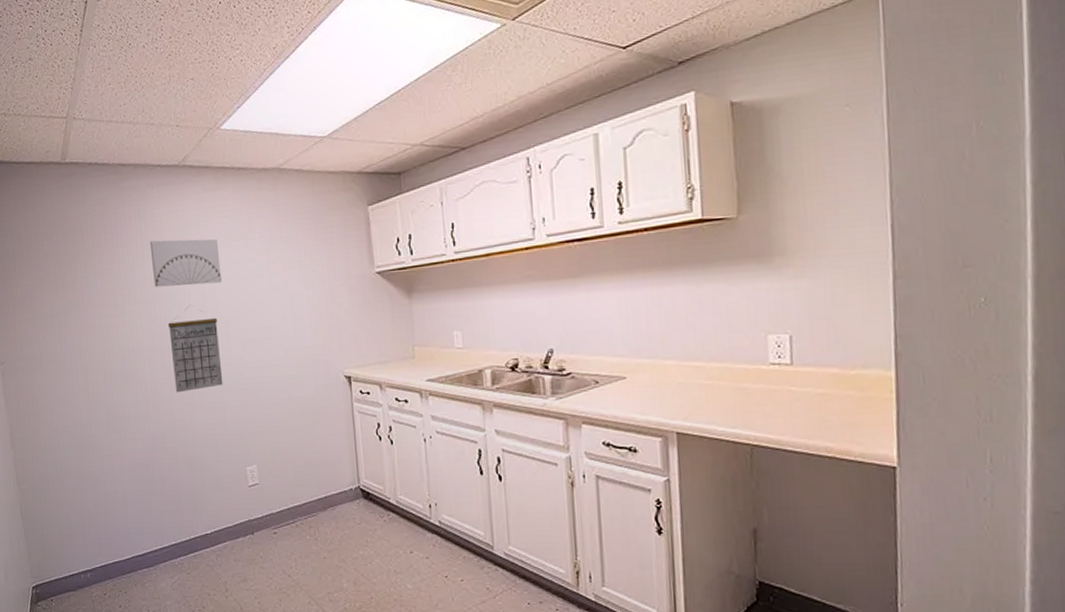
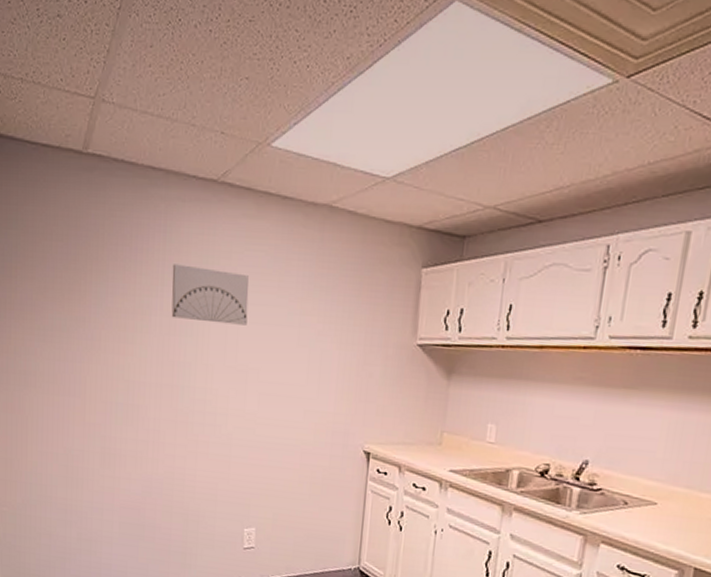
calendar: present [168,304,223,393] -> none [179,344,236,439]

